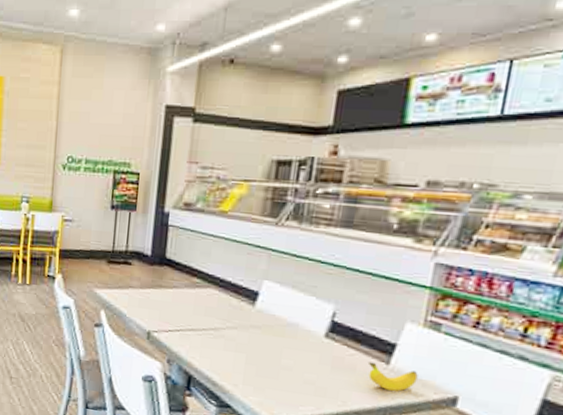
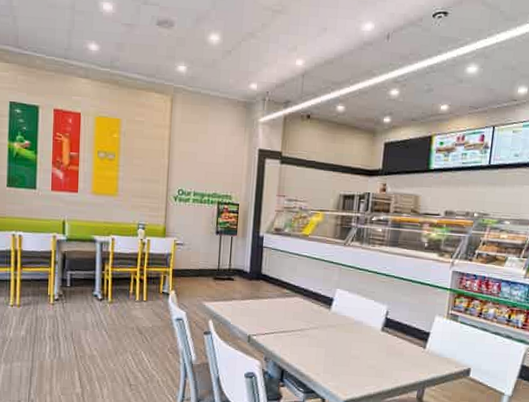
banana: present [367,362,418,392] -> none [411,347,445,368]

